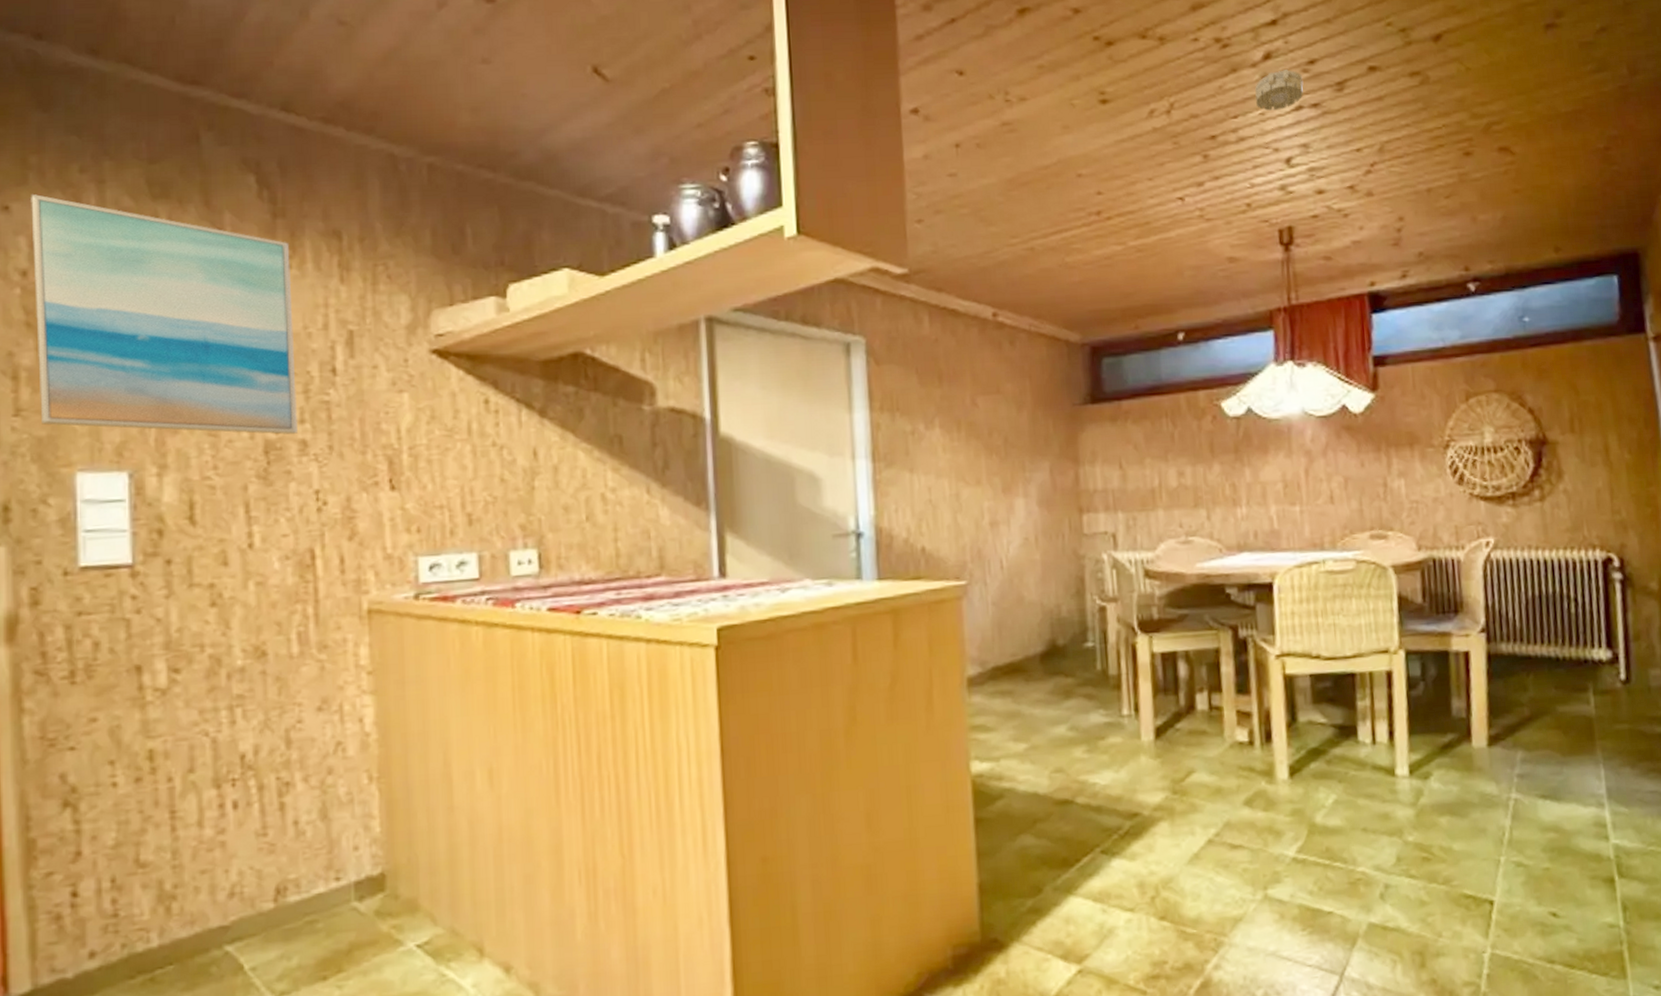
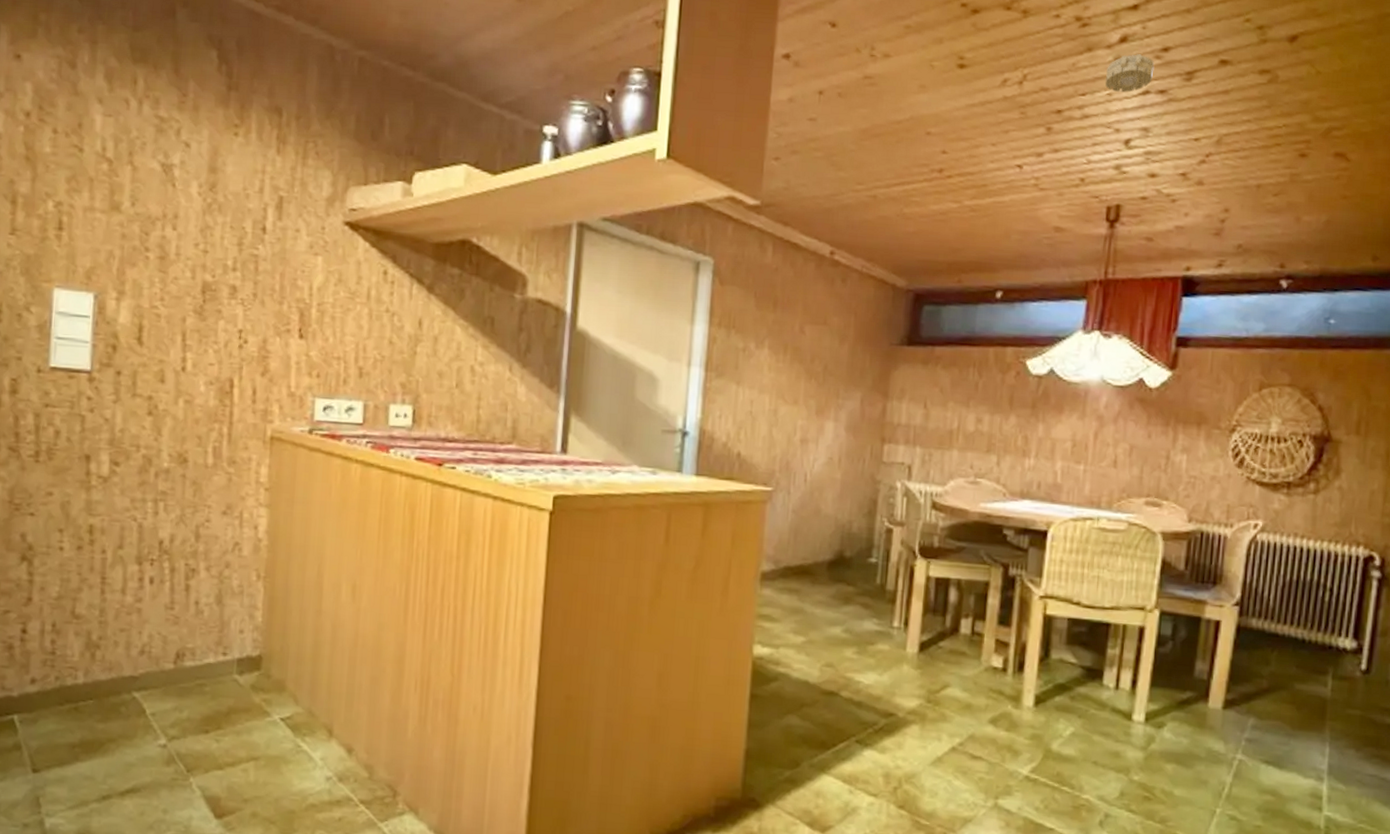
wall art: present [31,193,298,435] -> none [30,46,239,280]

